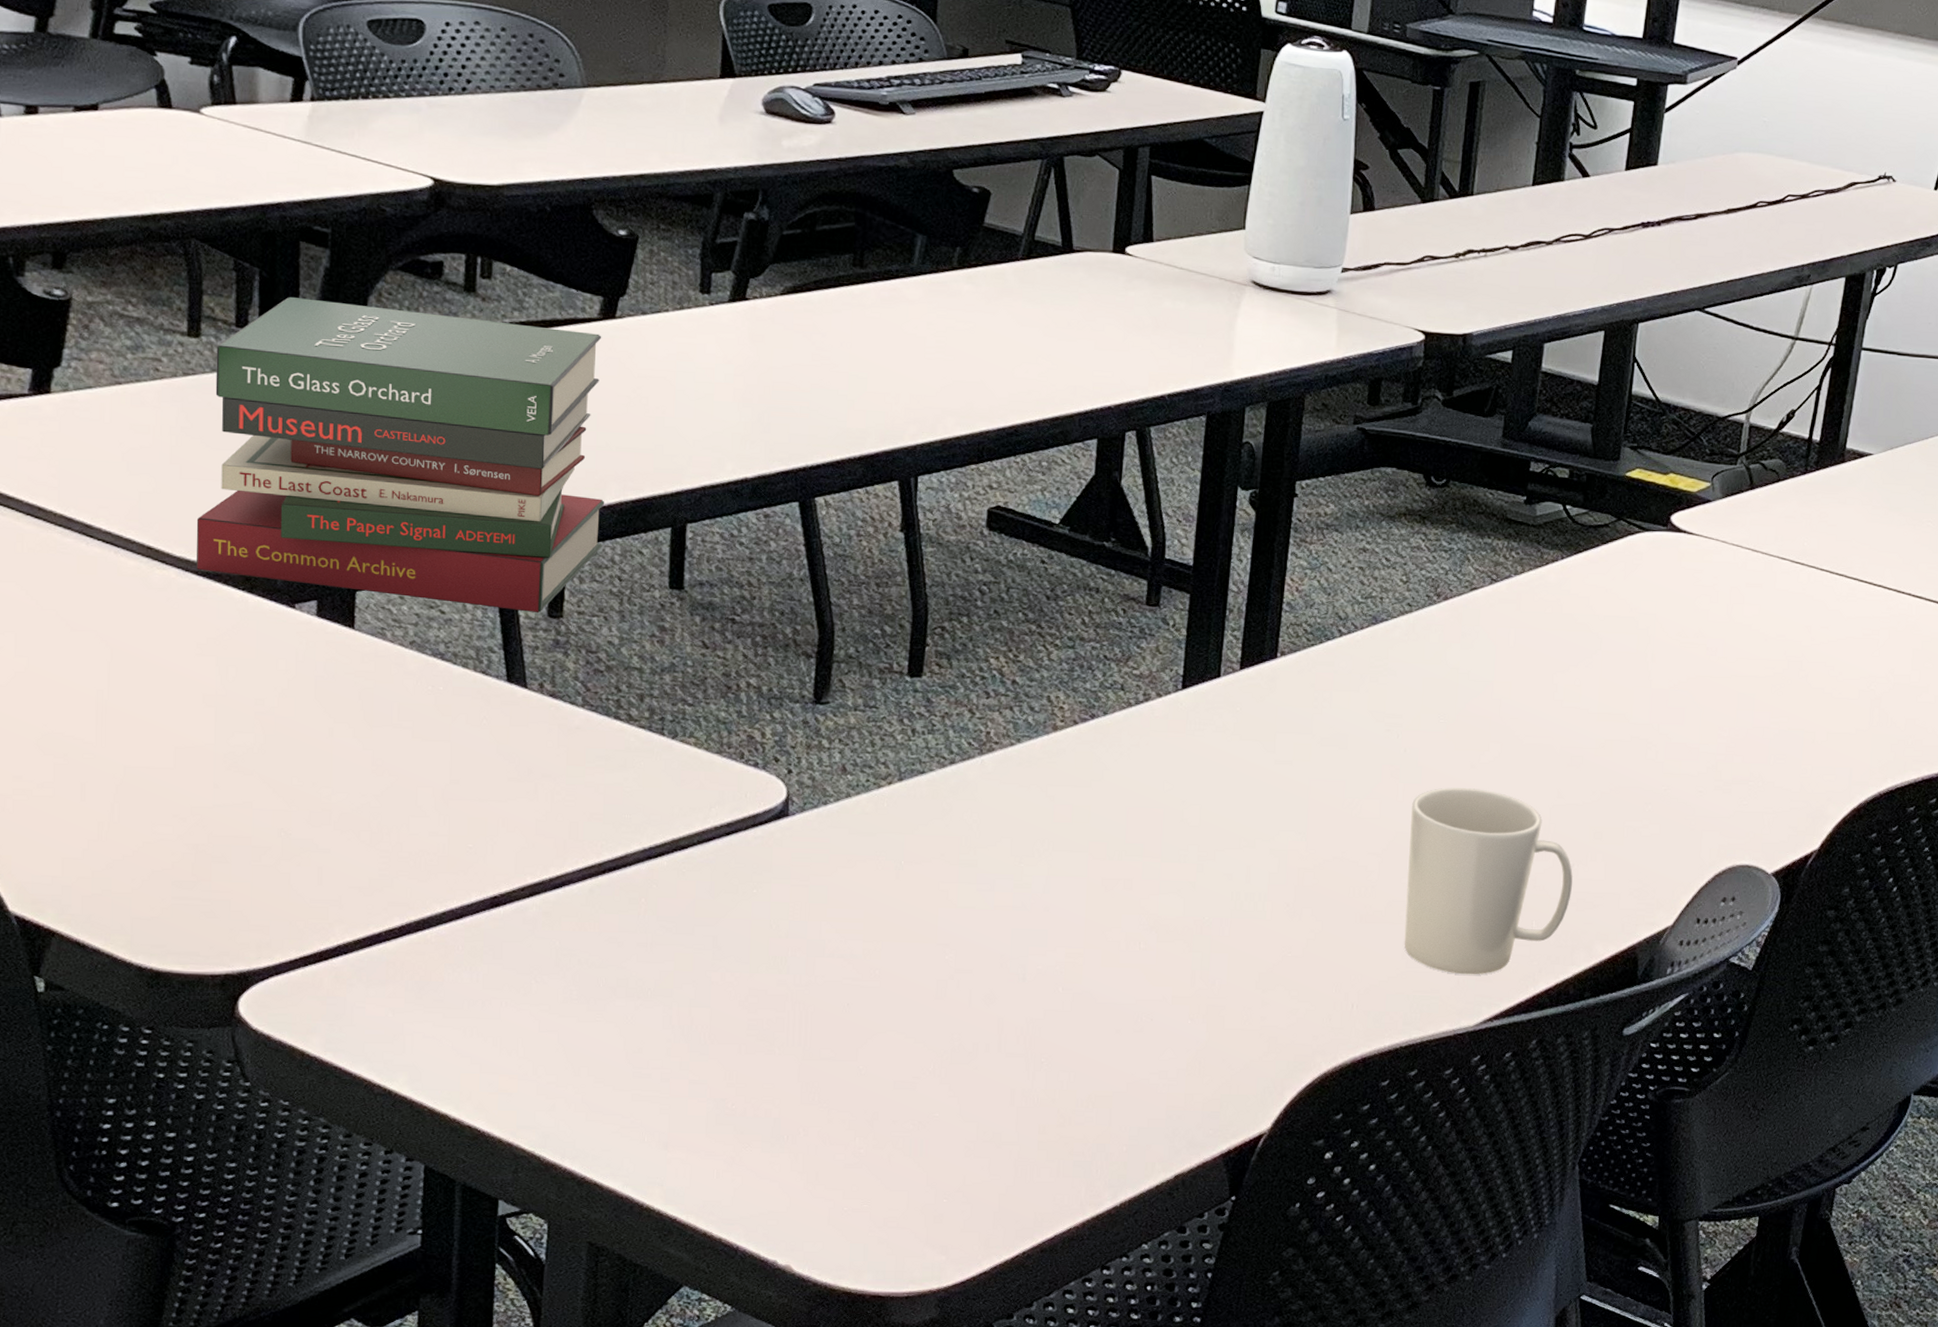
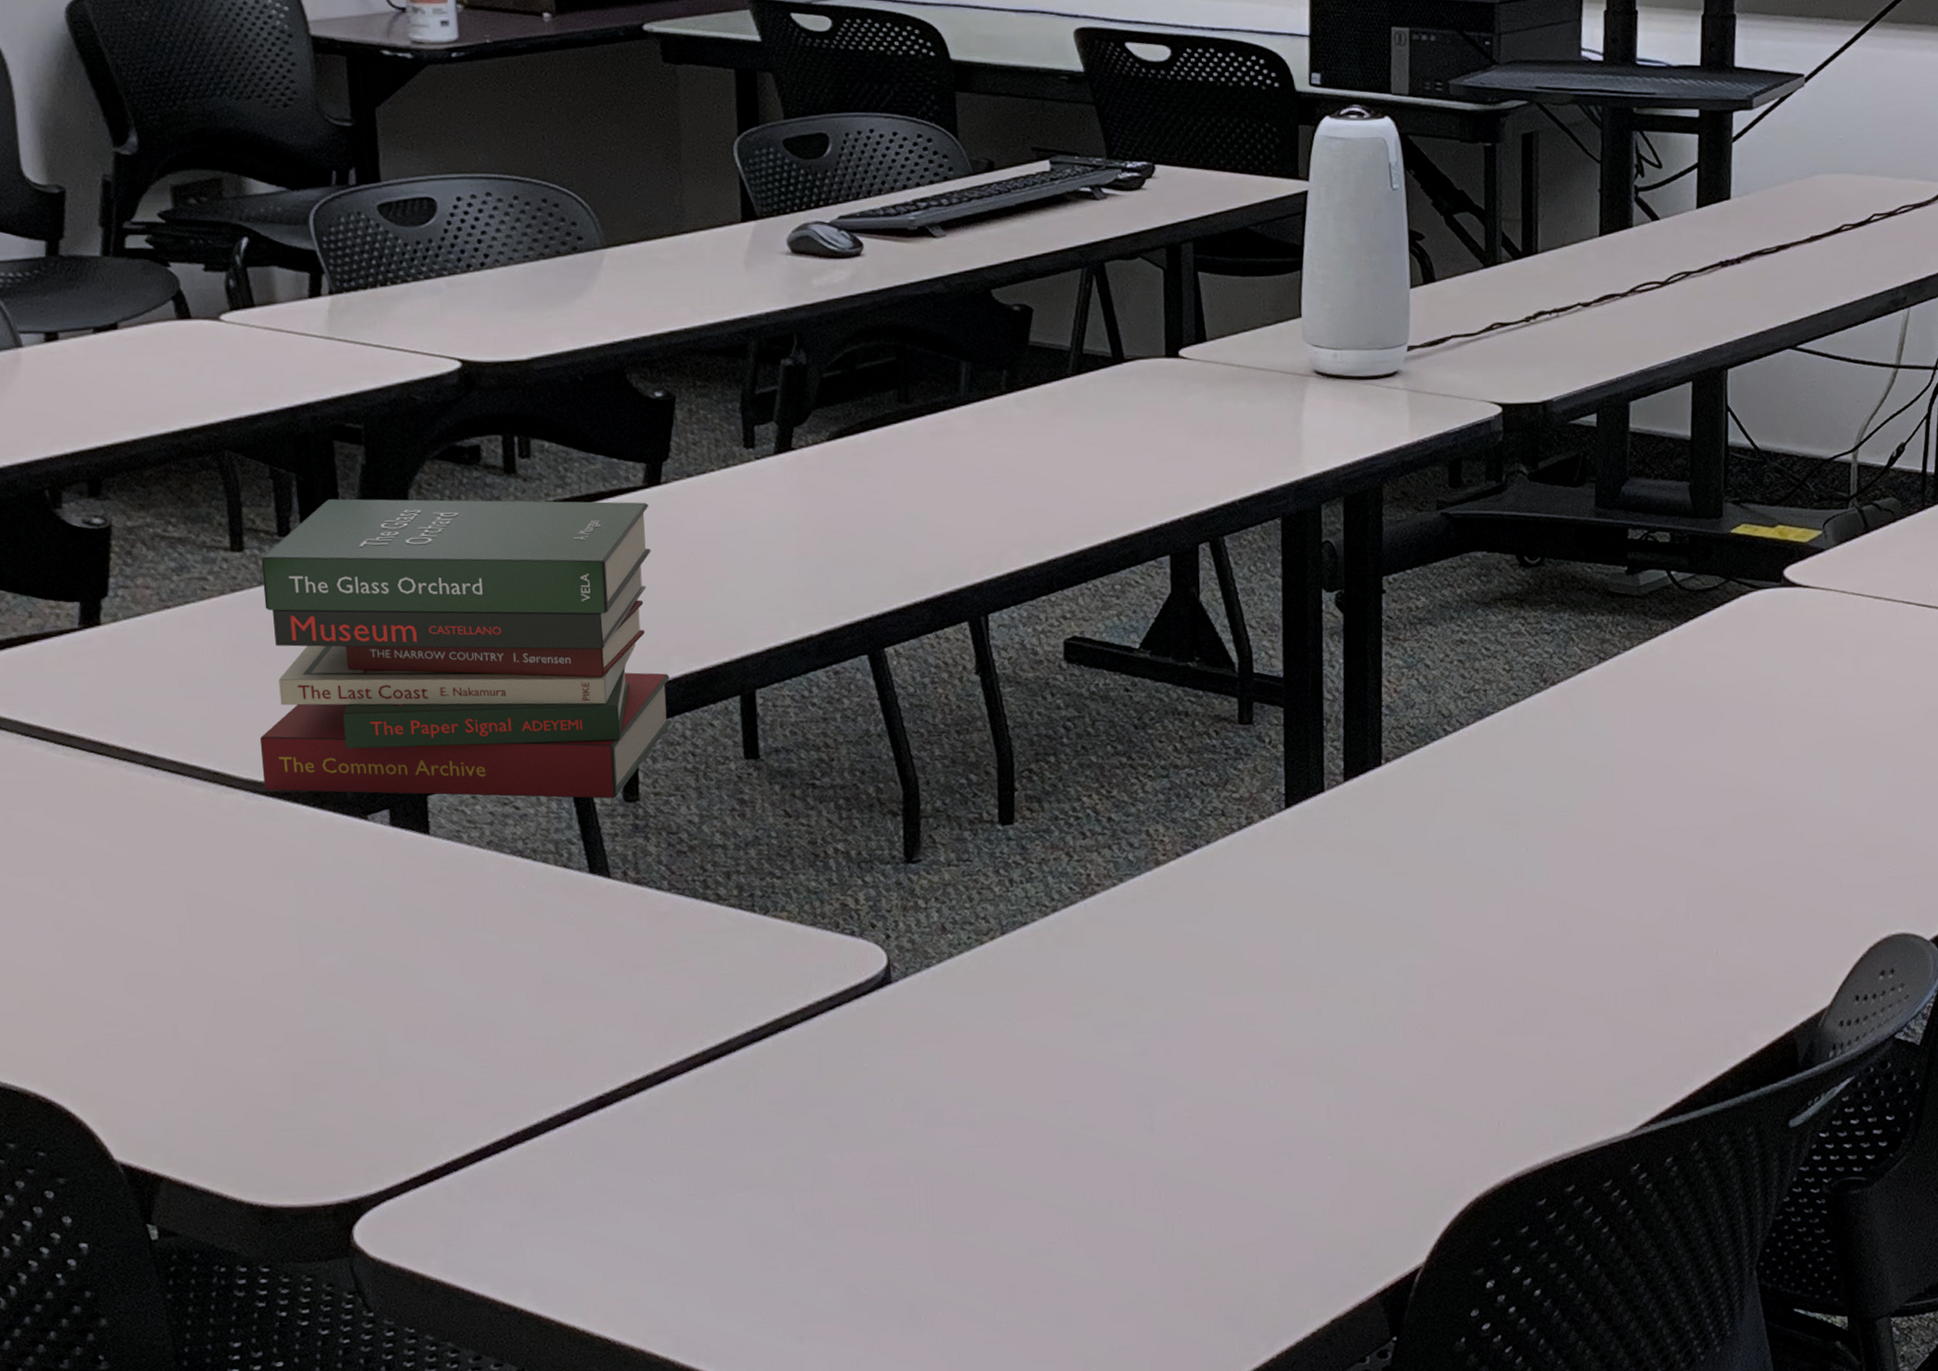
mug: present [1404,787,1573,975] -> none [1540,881,1719,1080]

